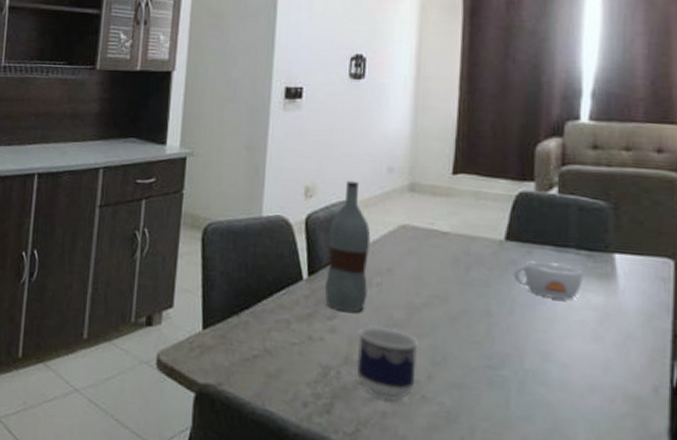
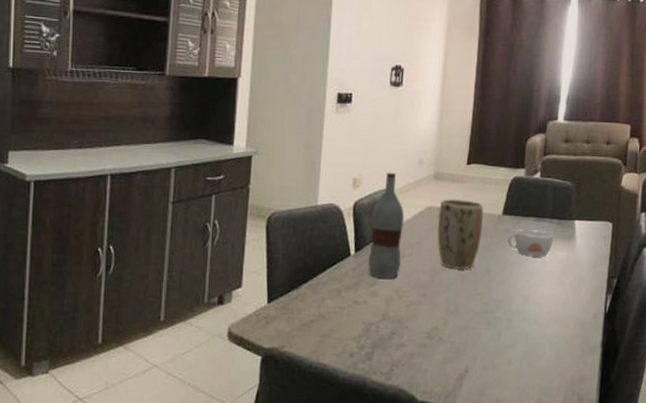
cup: present [356,325,419,402] -> none [392,288,438,345]
plant pot: none [415,216,478,309] -> present [437,198,484,270]

